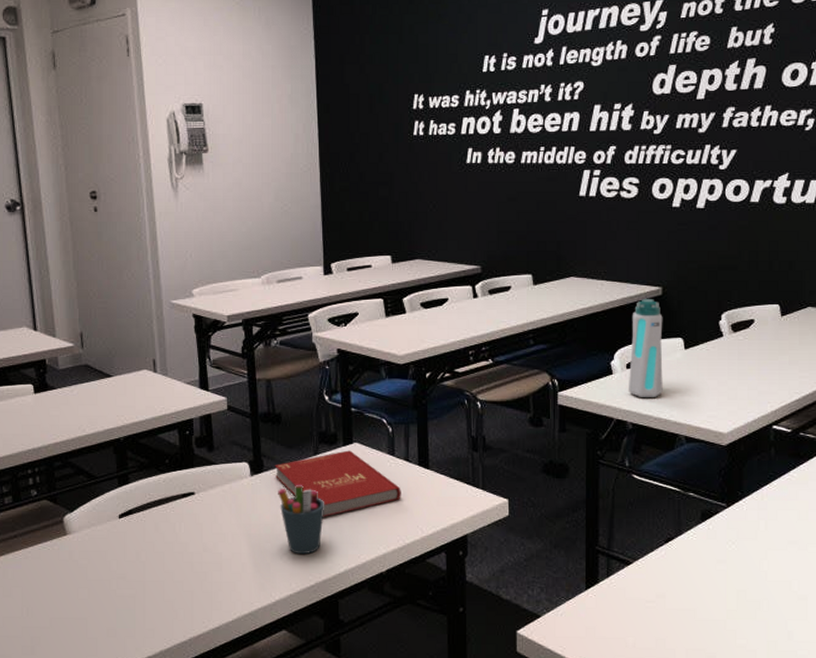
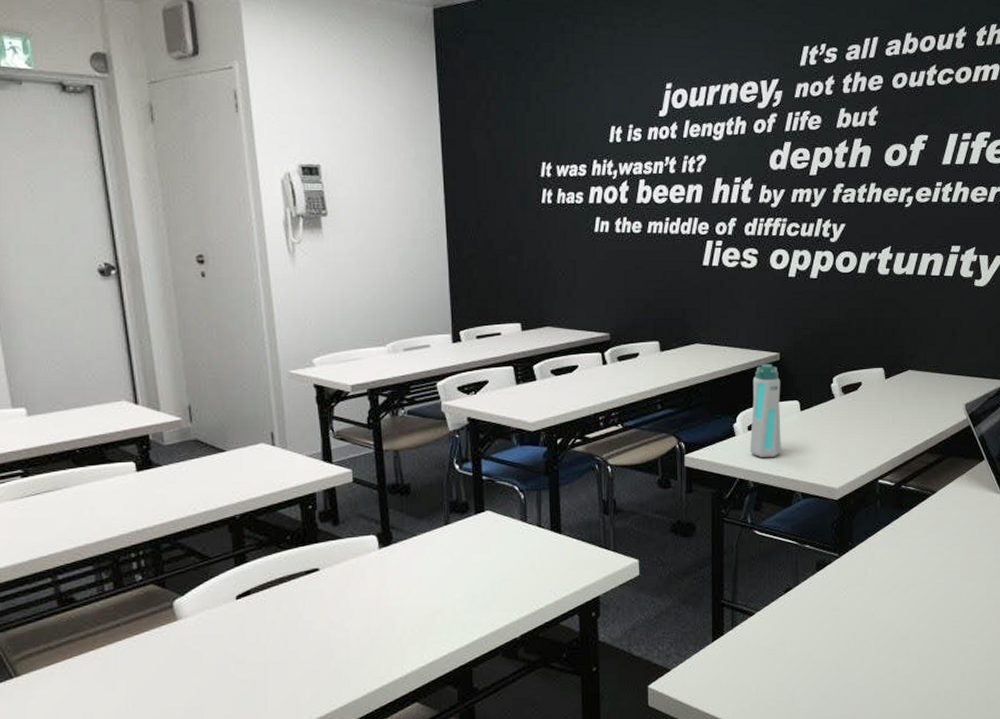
book: present [274,450,401,517] -> none [404,518,534,587]
pen holder: present [278,484,324,555] -> none [408,554,456,626]

